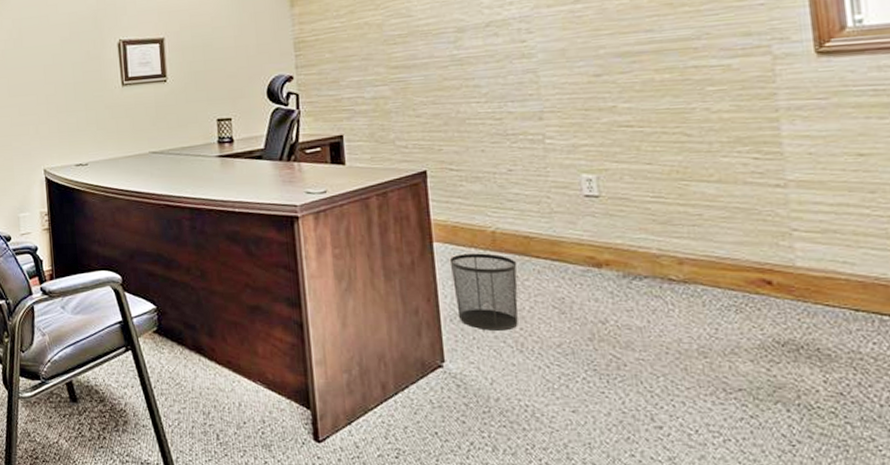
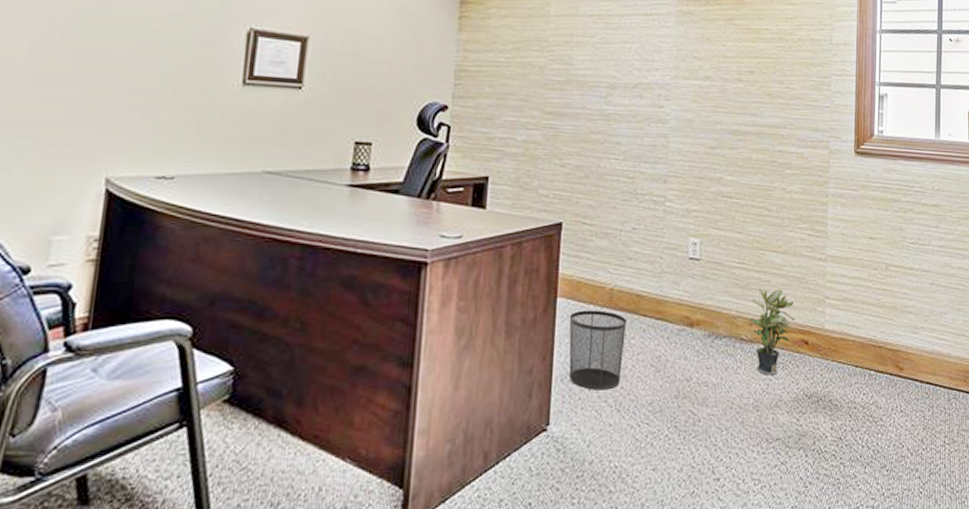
potted plant: none [678,222,749,319] -> present [749,287,796,375]

